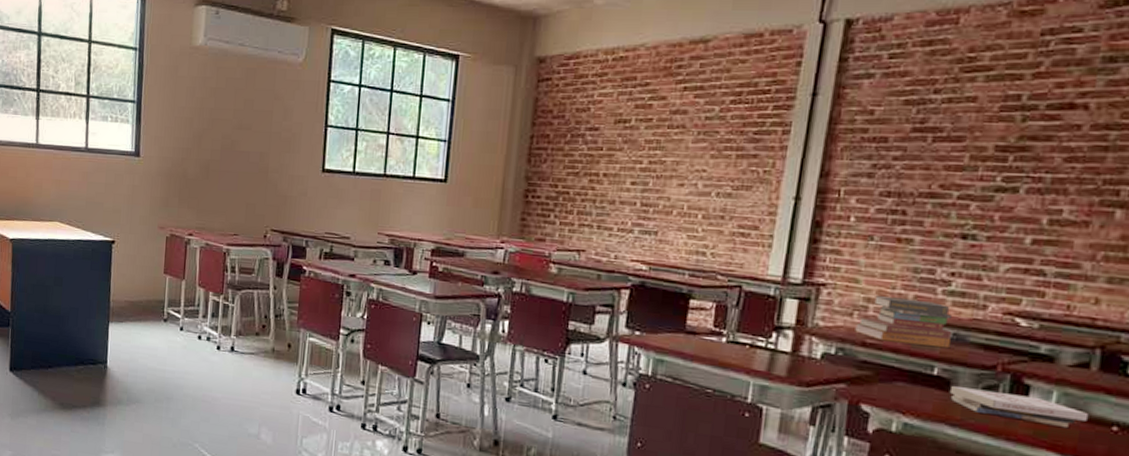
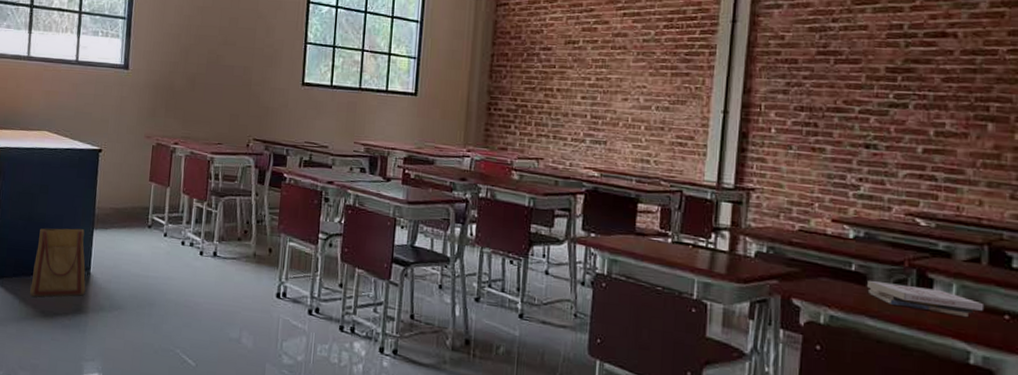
shopping bag: none [48,321,103,390] -> present [30,228,86,297]
books: present [855,296,953,349] -> none [782,199,865,247]

